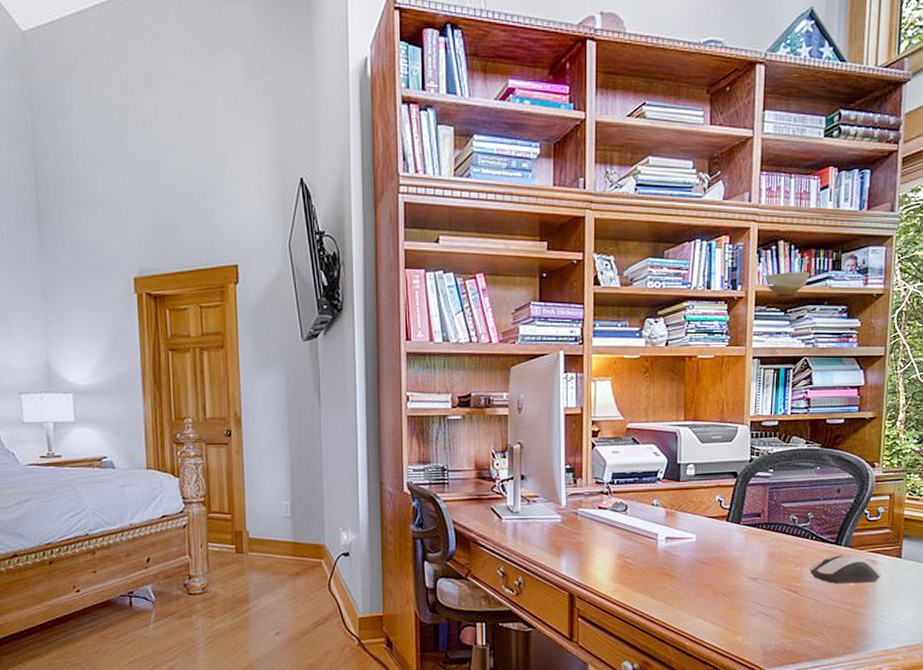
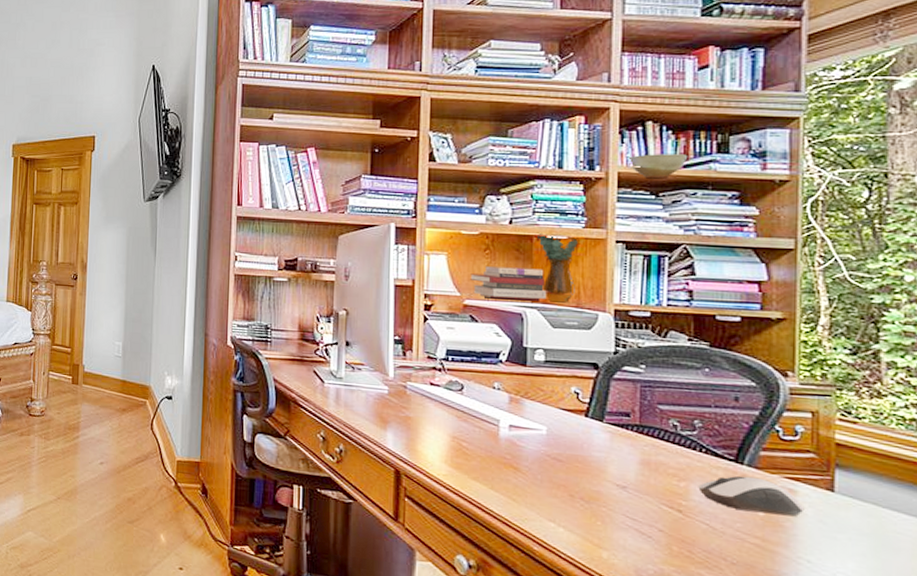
books: none [632,388,697,420] -> present [470,266,547,301]
vase: none [689,354,723,419] -> present [538,233,578,303]

